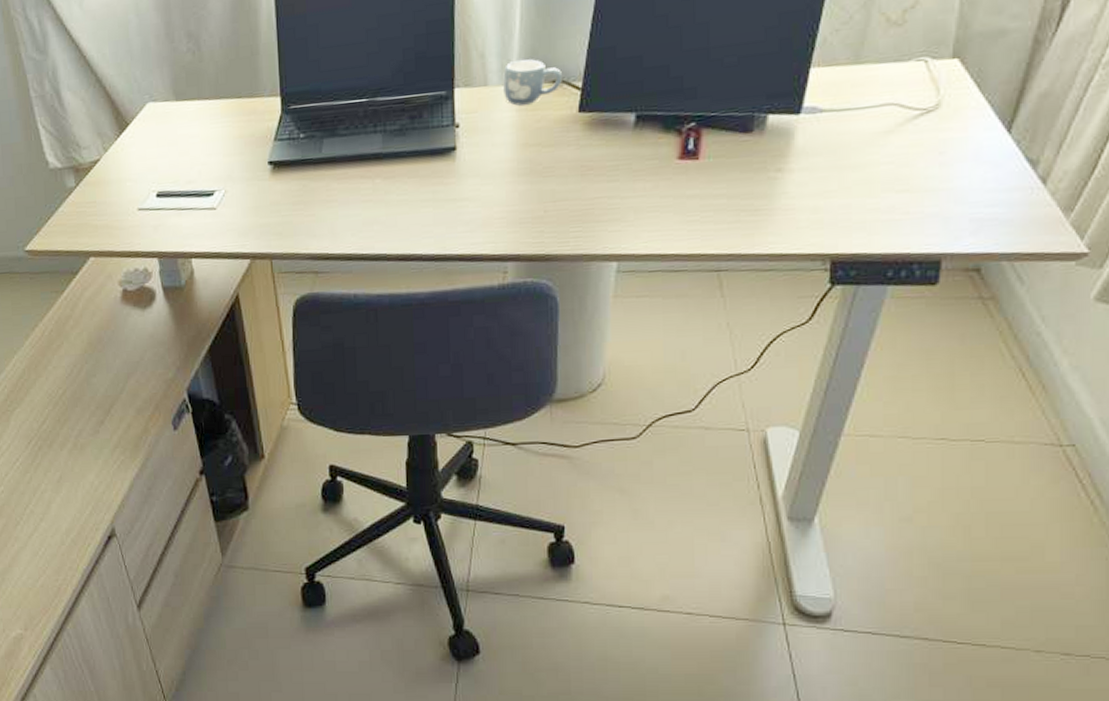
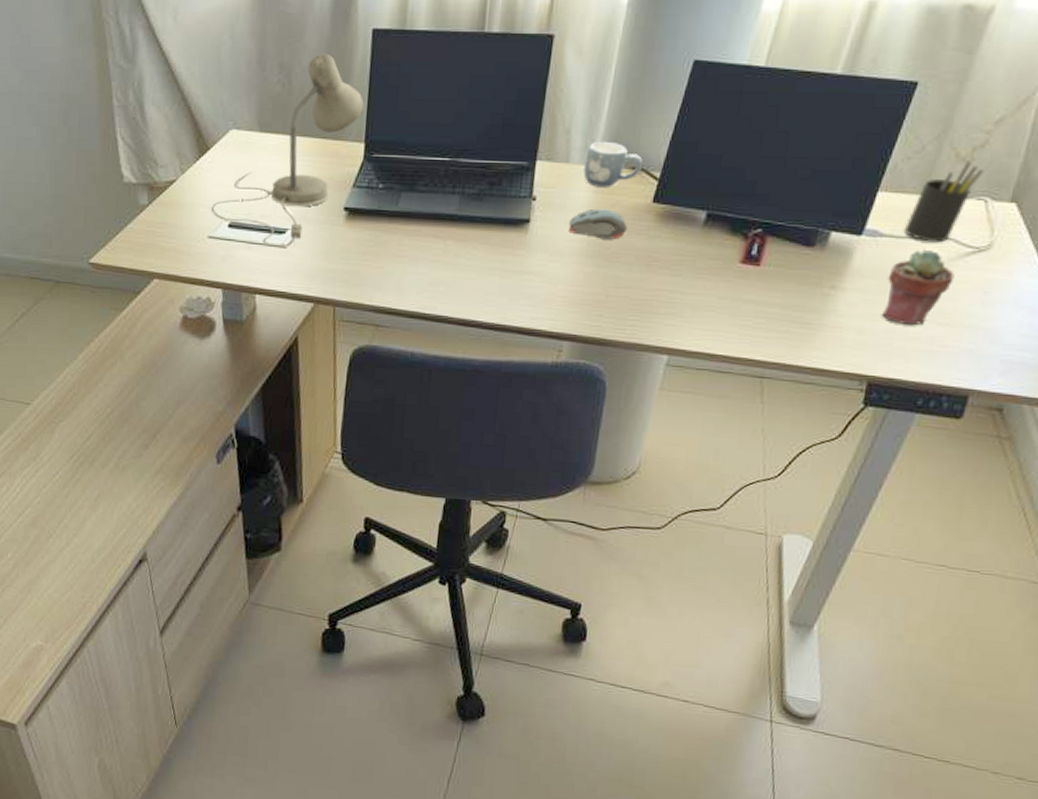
desk lamp: none [137,16,276,210] -> present [211,53,365,247]
computer mouse: none [496,125,556,156] -> present [569,208,627,240]
potted succulent: none [834,117,905,198] -> present [881,249,955,326]
pen holder: none [843,19,926,111] -> present [903,160,993,243]

